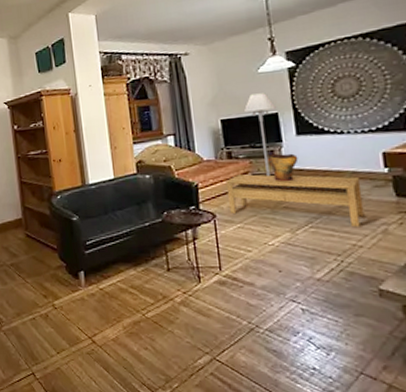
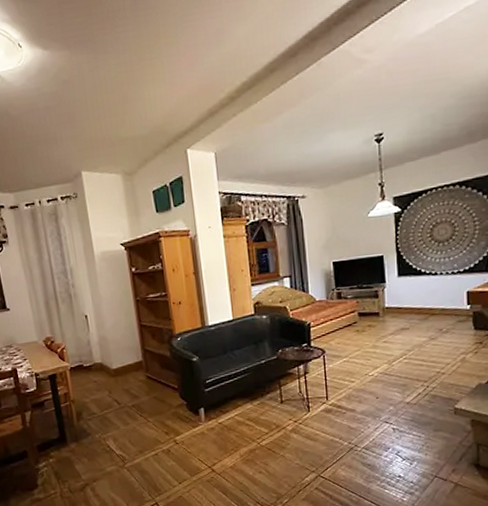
coffee table: present [225,174,365,228] -> none [335,312,448,358]
floor lamp: present [243,93,277,176] -> none [353,236,383,314]
decorative urn: present [266,153,298,182] -> none [371,293,398,320]

